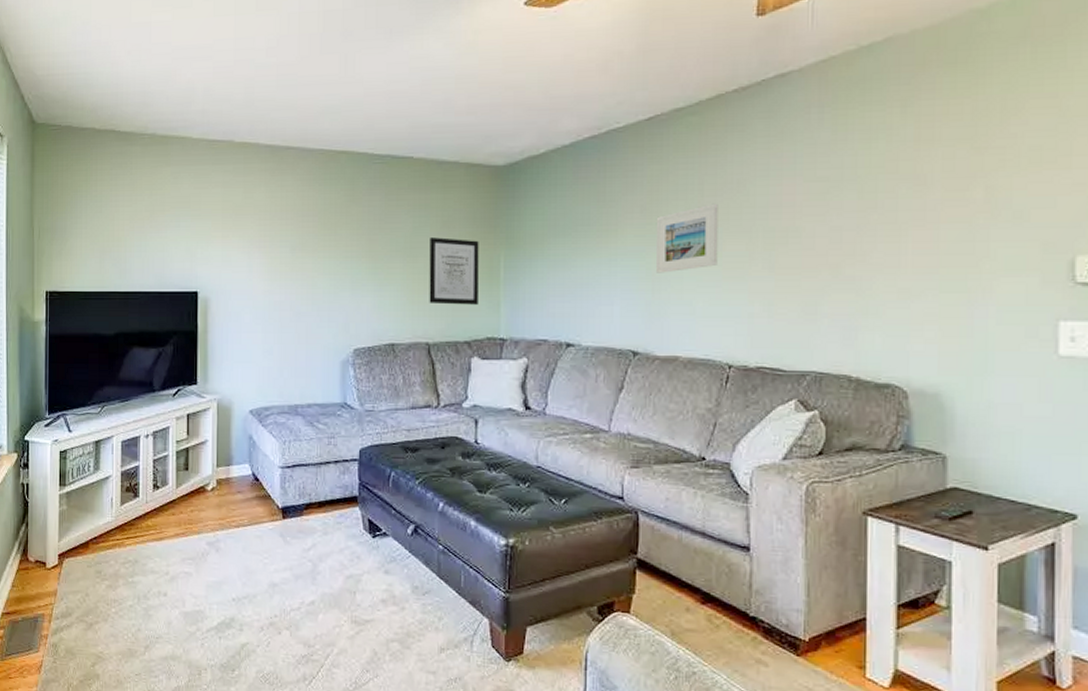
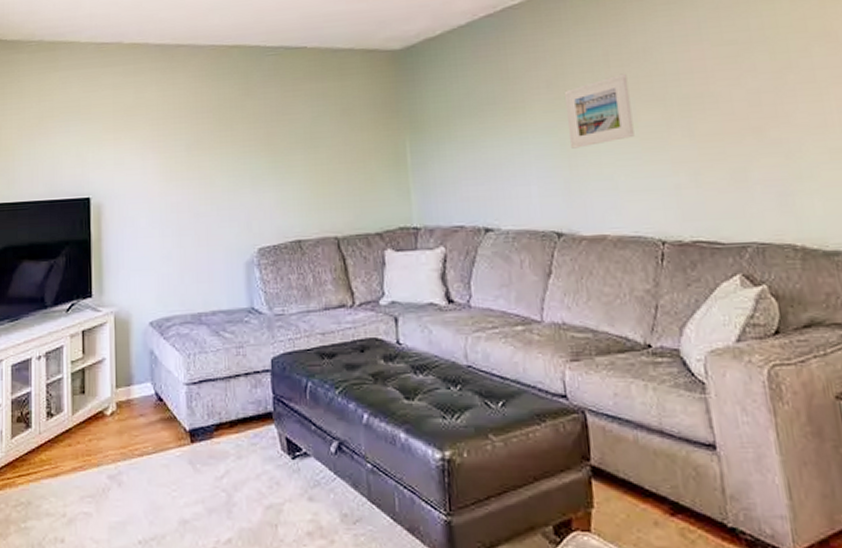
wall art: present [429,237,479,305] -> none [330,126,387,196]

